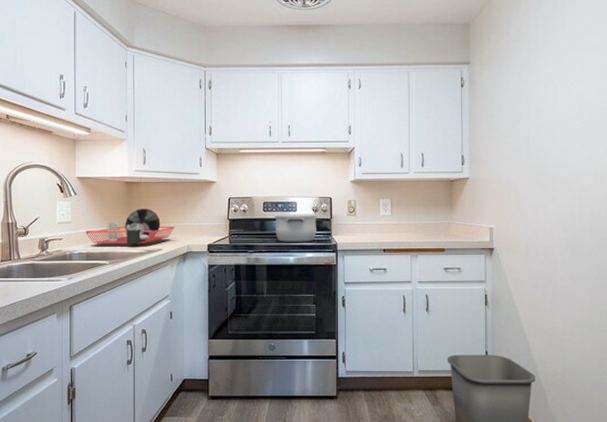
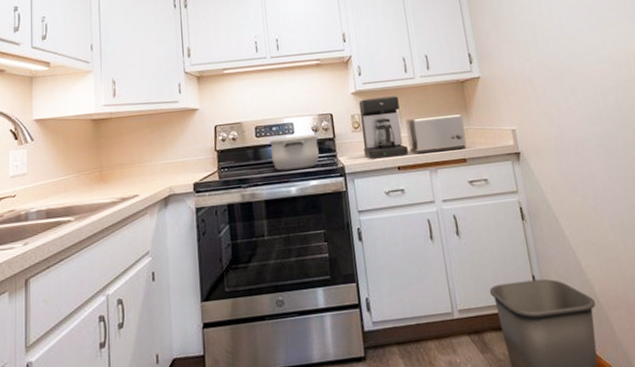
dish rack: present [85,209,175,247] -> none [45,148,154,202]
coffee maker: none [356,187,394,241] -> present [358,96,408,160]
toaster: none [395,209,447,242] -> present [405,113,467,155]

